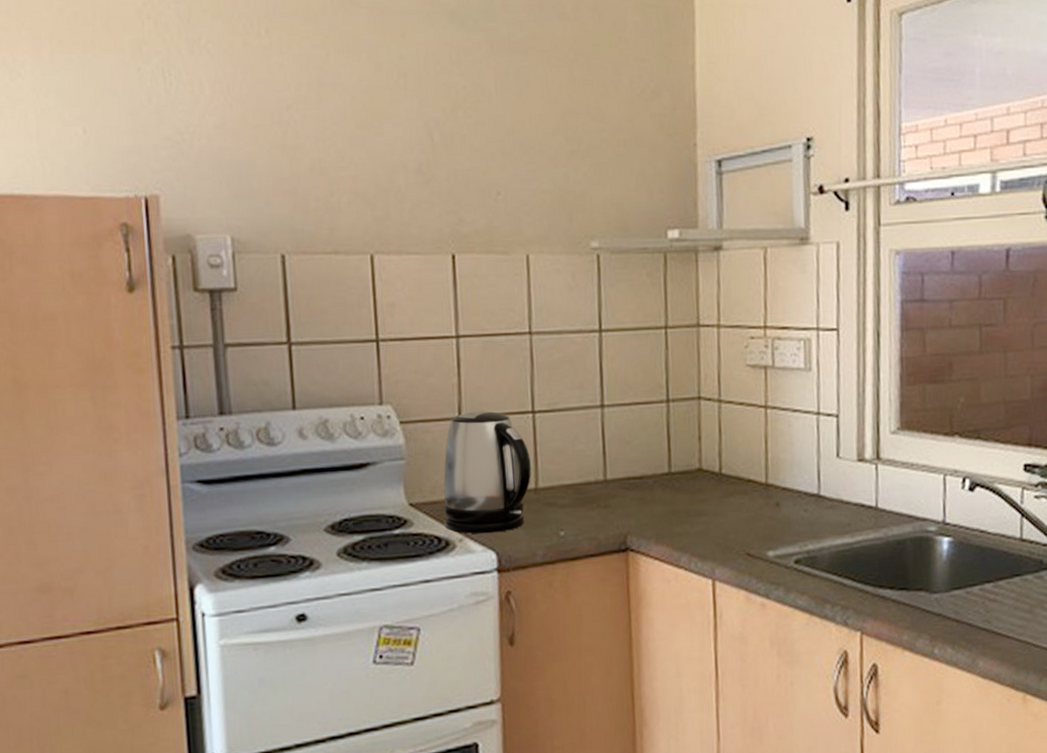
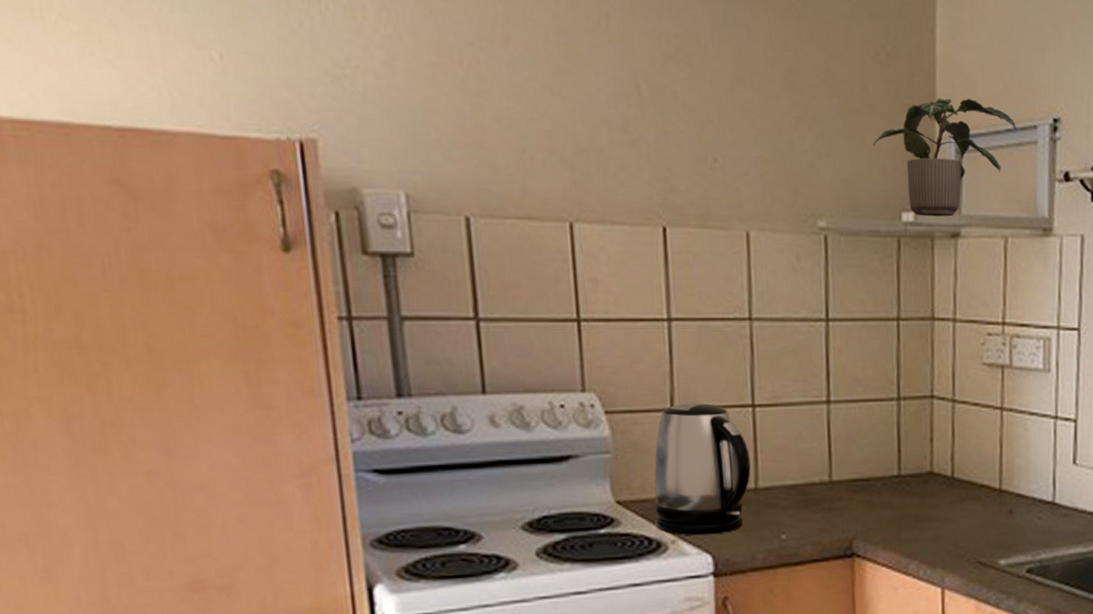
potted plant: none [640,124,772,233] -> present [873,98,1016,217]

